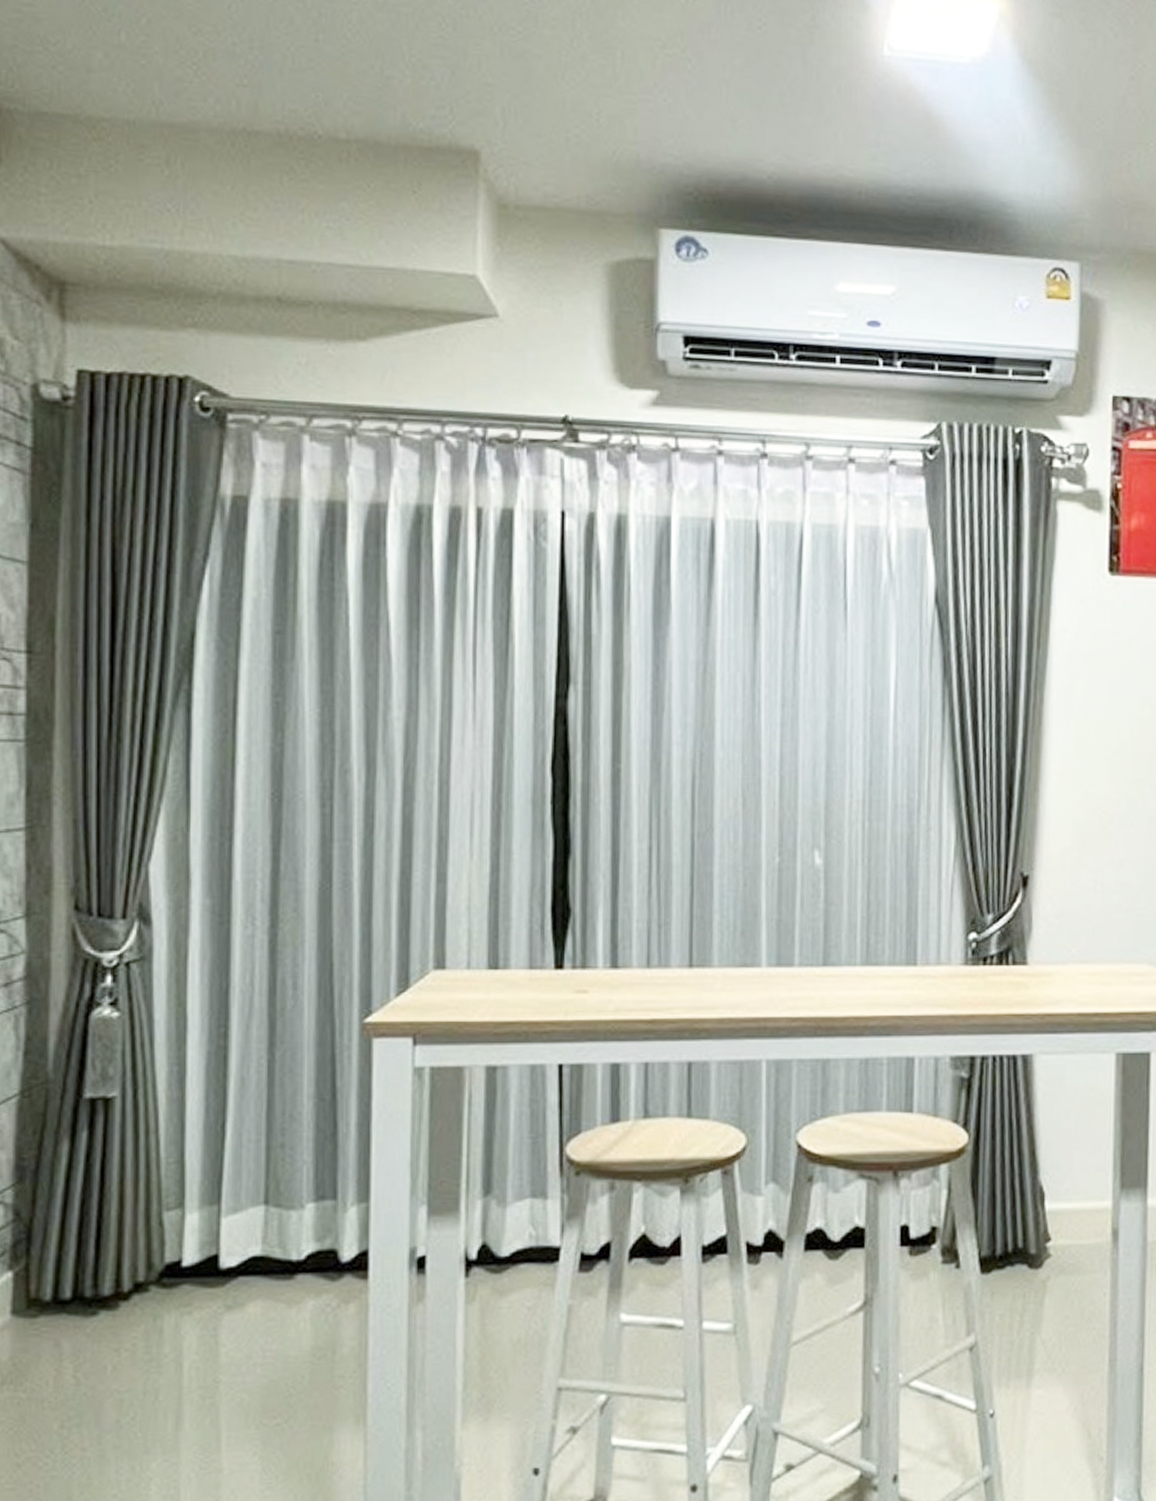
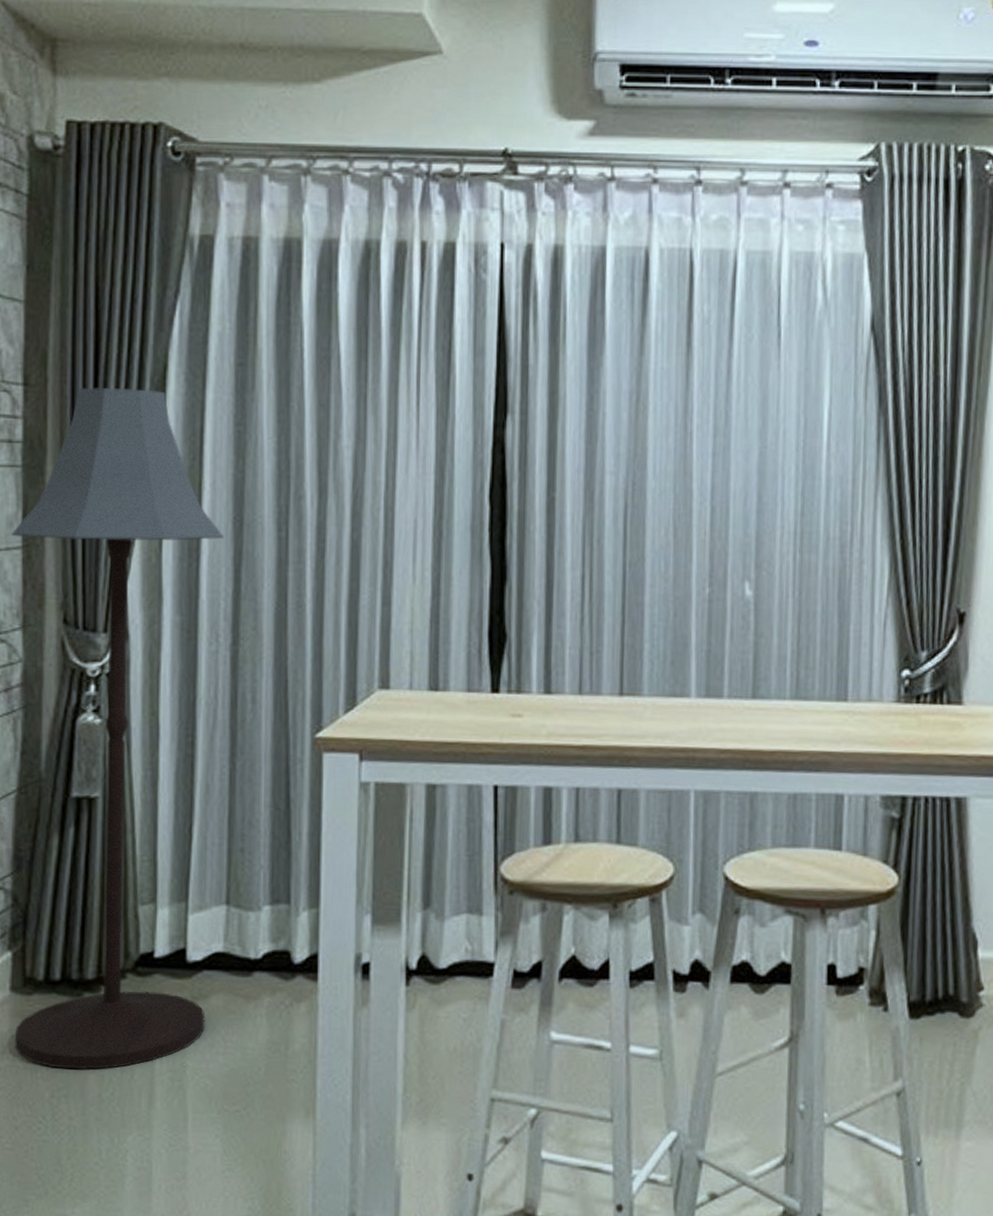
floor lamp: none [11,655,260,1396] -> present [10,387,224,1070]

